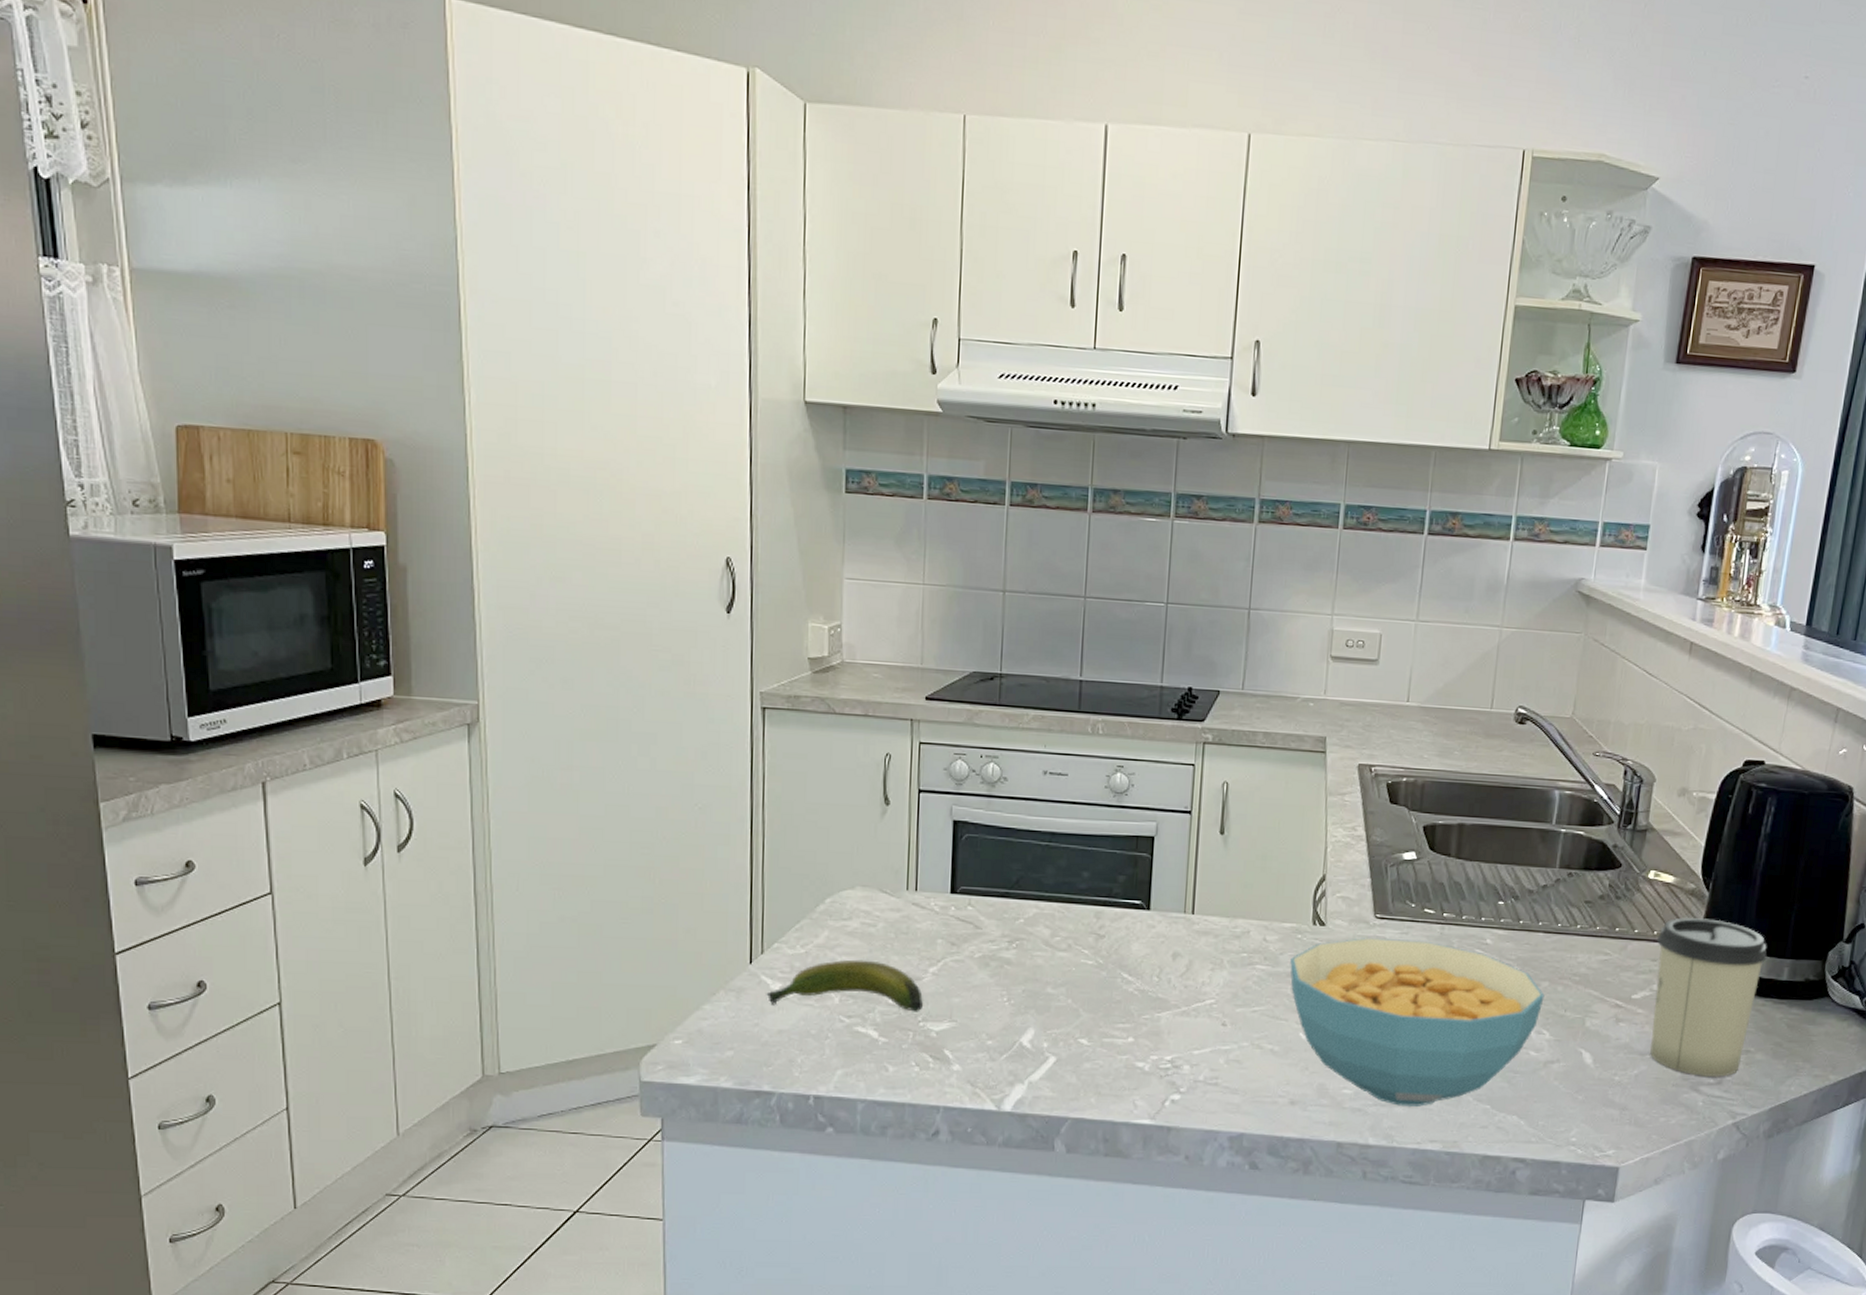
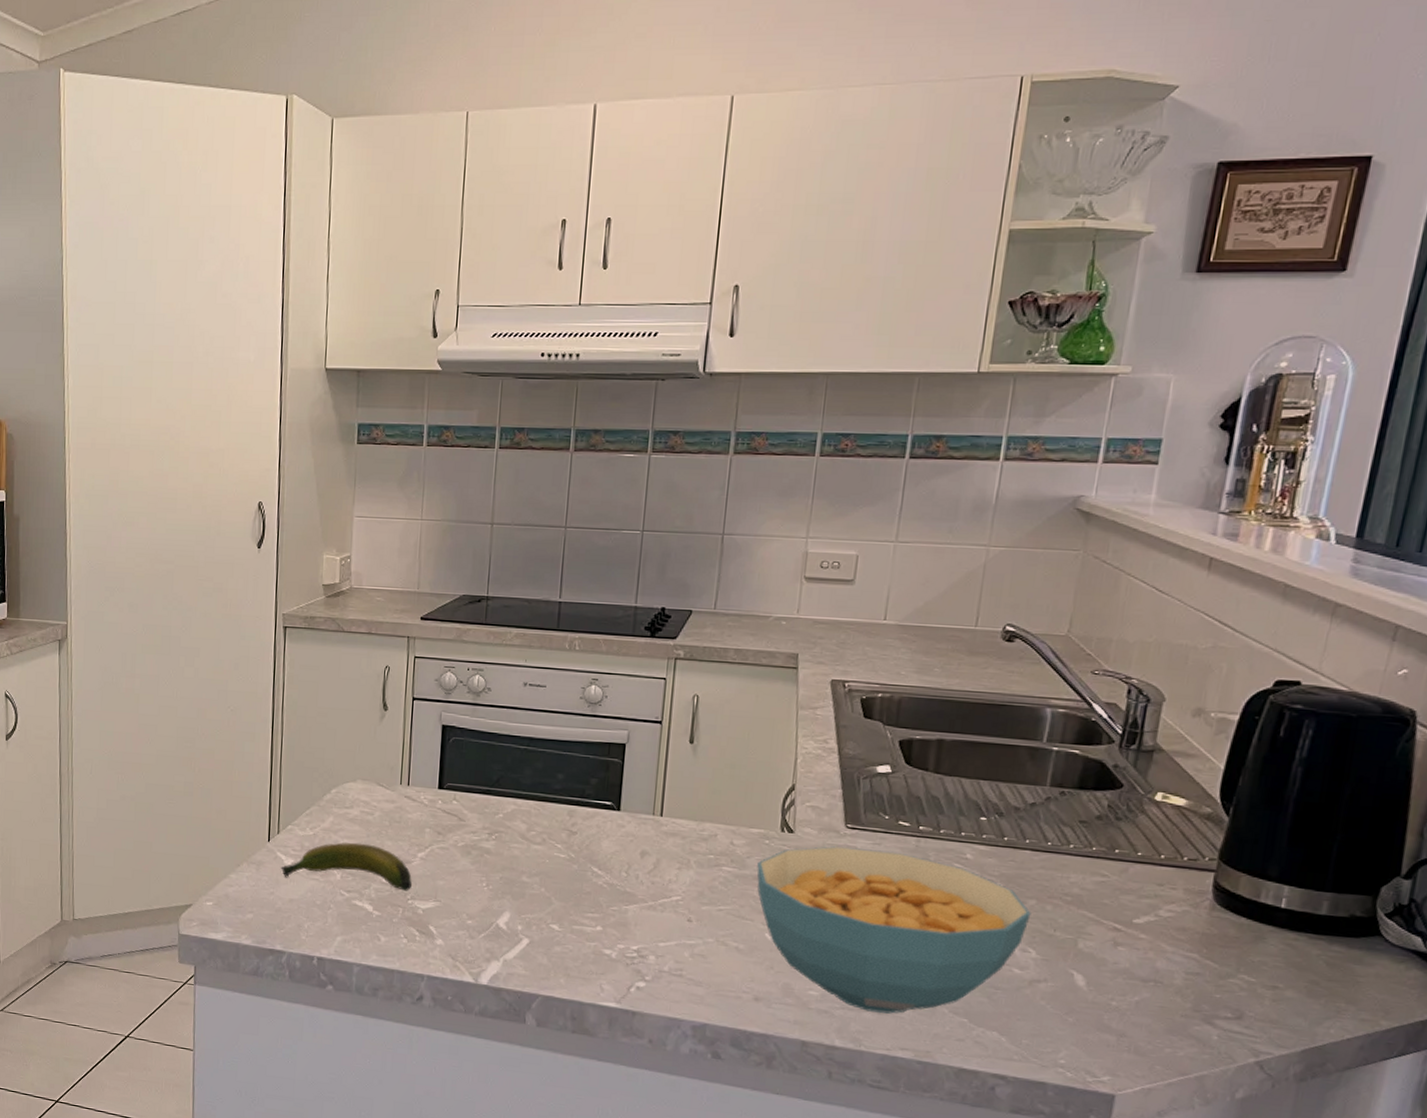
cup: present [1650,917,1767,1078] -> none [1154,842,1301,1012]

